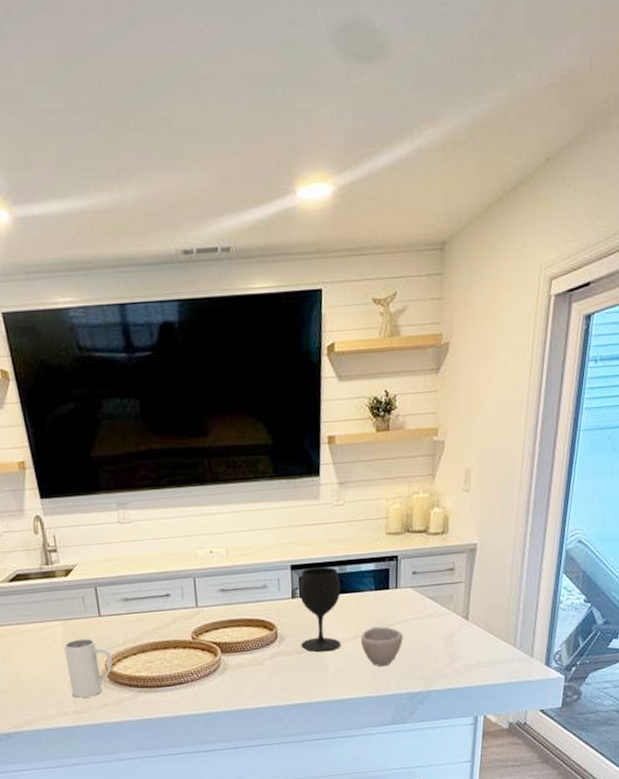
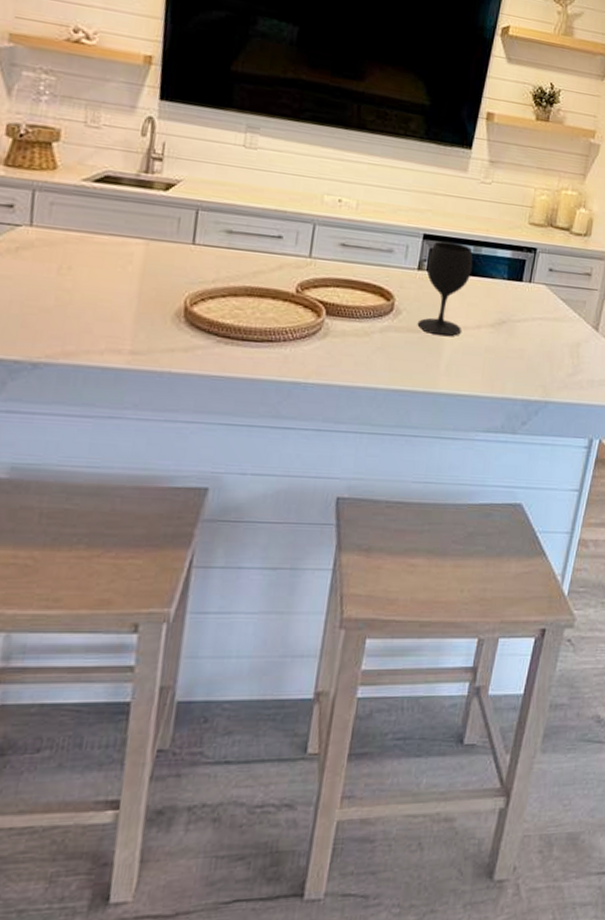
mug: present [64,638,113,698] -> none [134,264,196,337]
cup: present [361,626,403,667] -> none [483,318,529,365]

